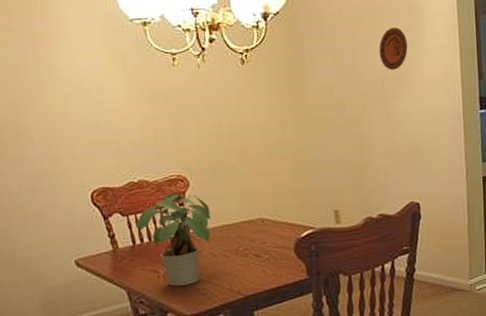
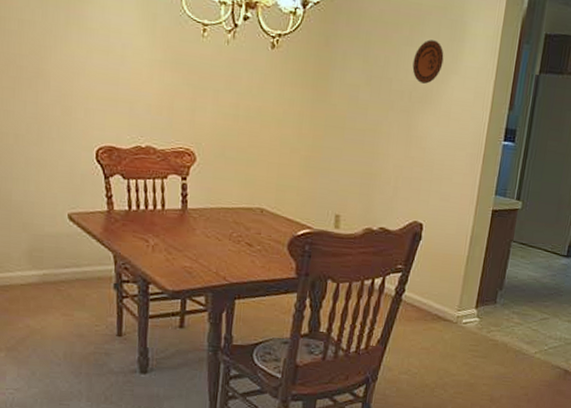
potted plant: present [136,192,211,287] -> none [135,165,212,261]

